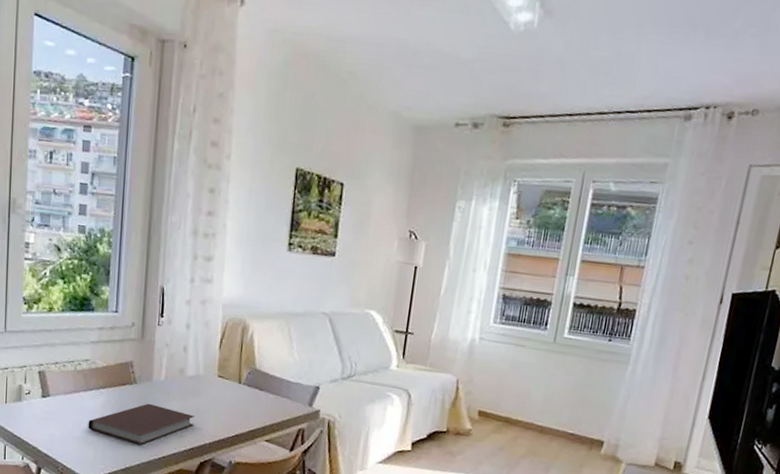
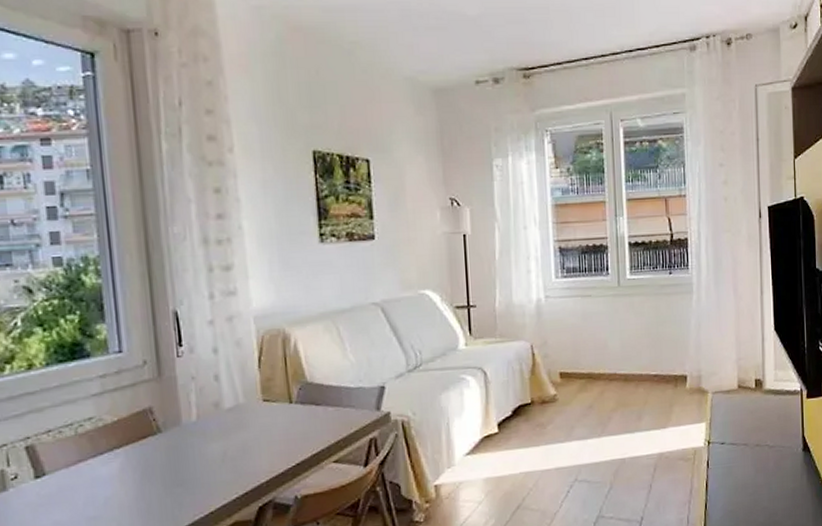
notebook: present [88,403,195,446] -> none [104,452,244,507]

